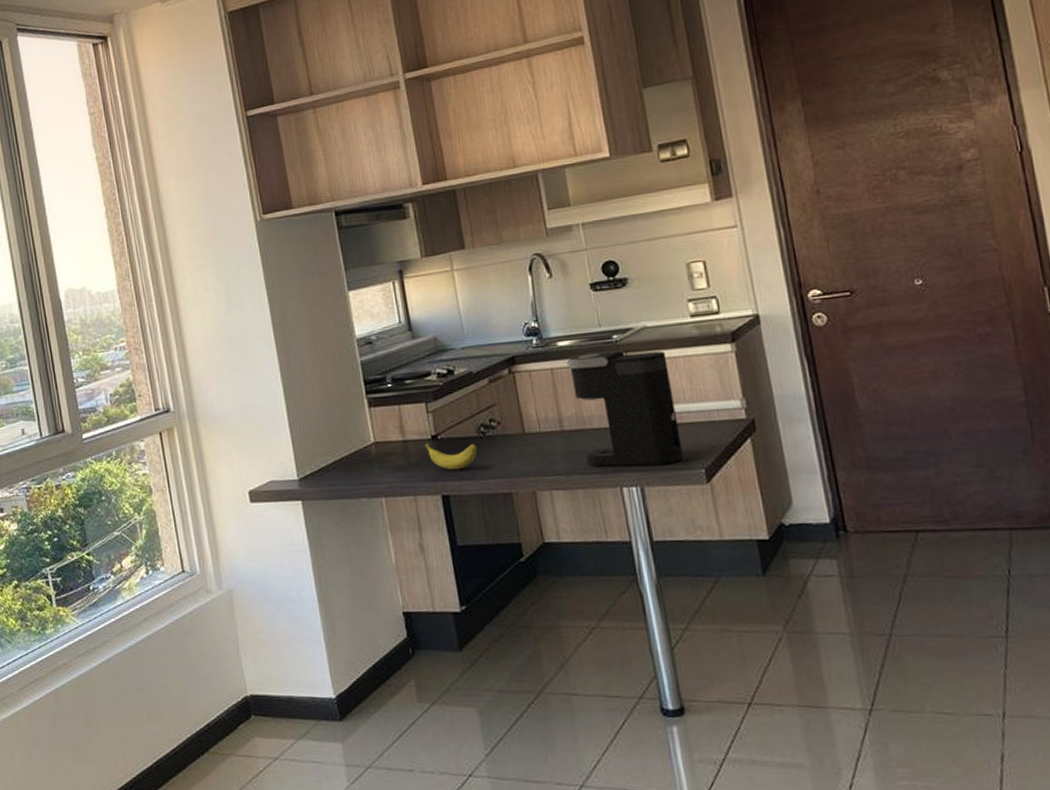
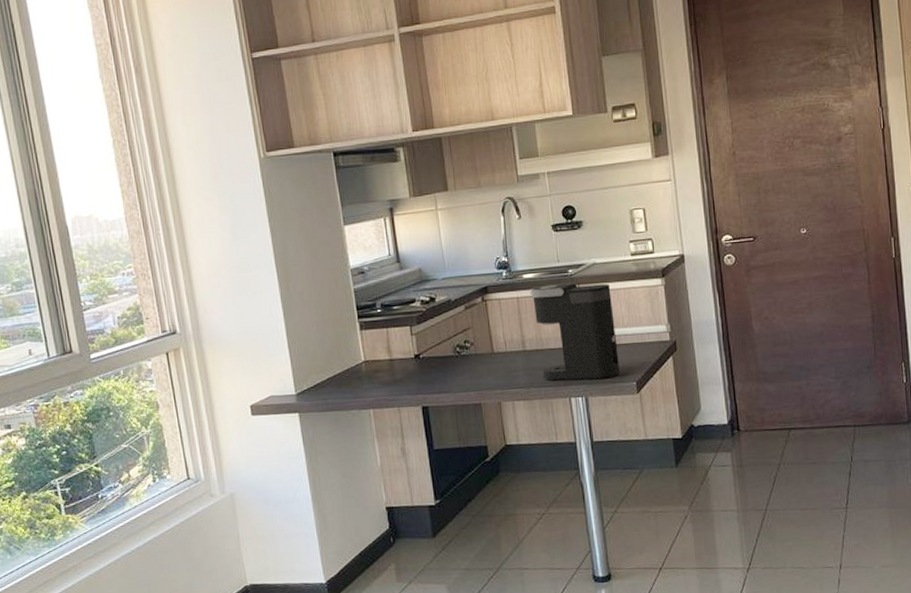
banana: present [425,442,478,471] -> none [408,361,454,385]

